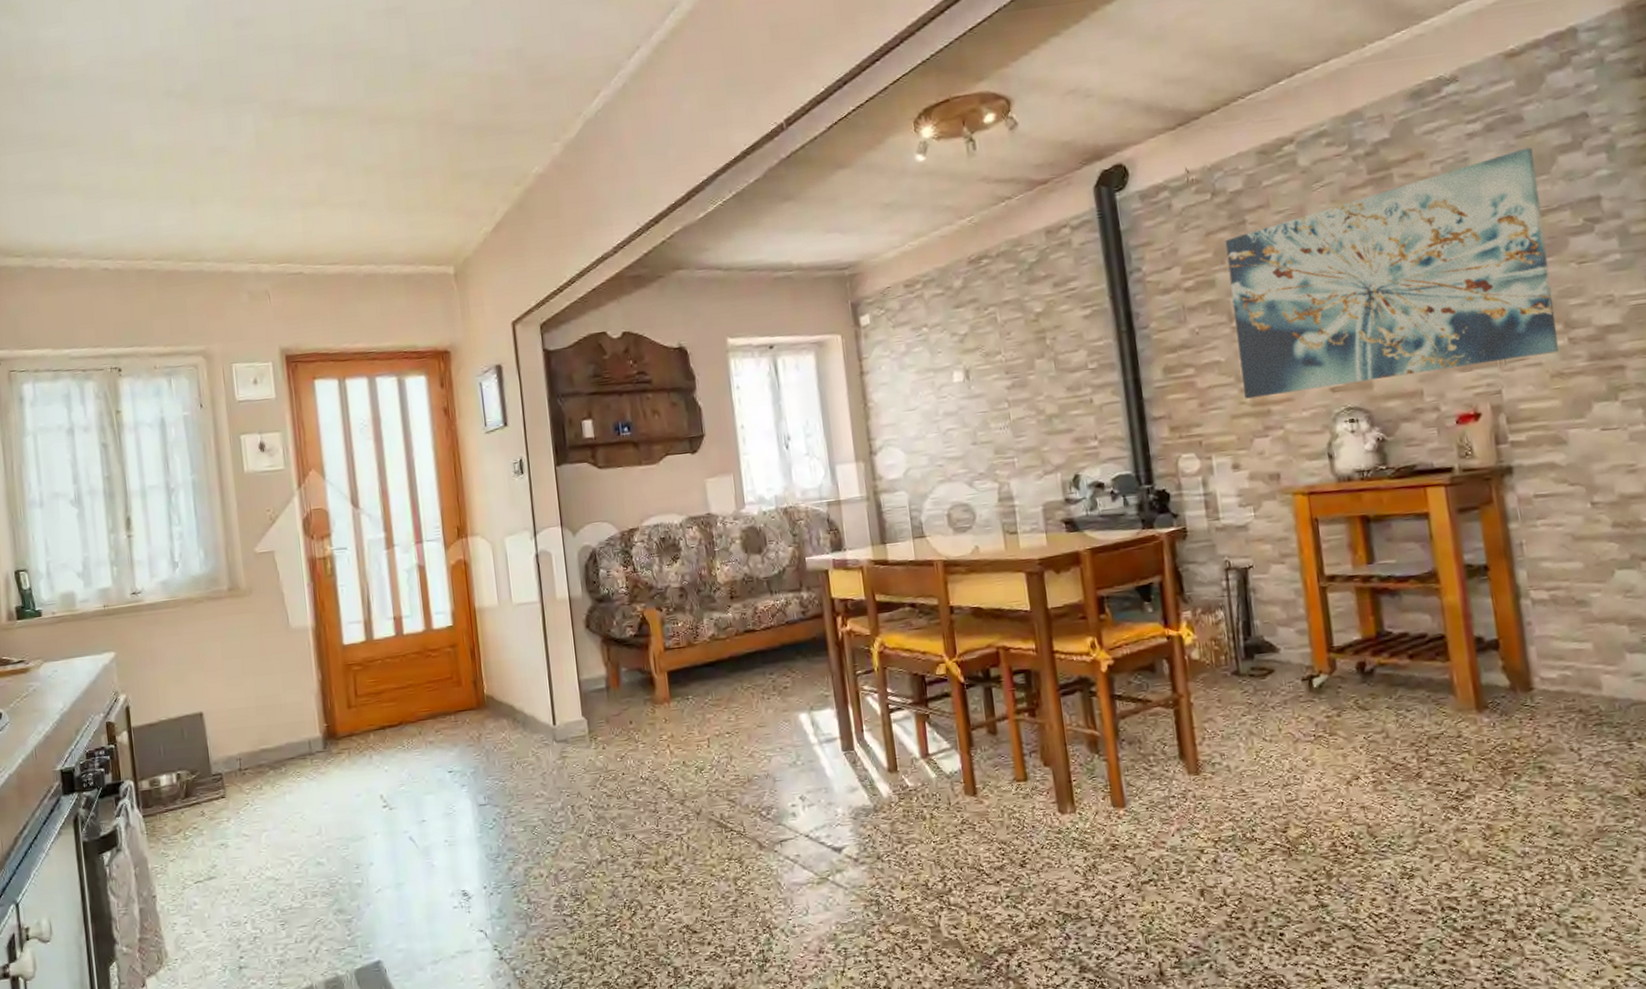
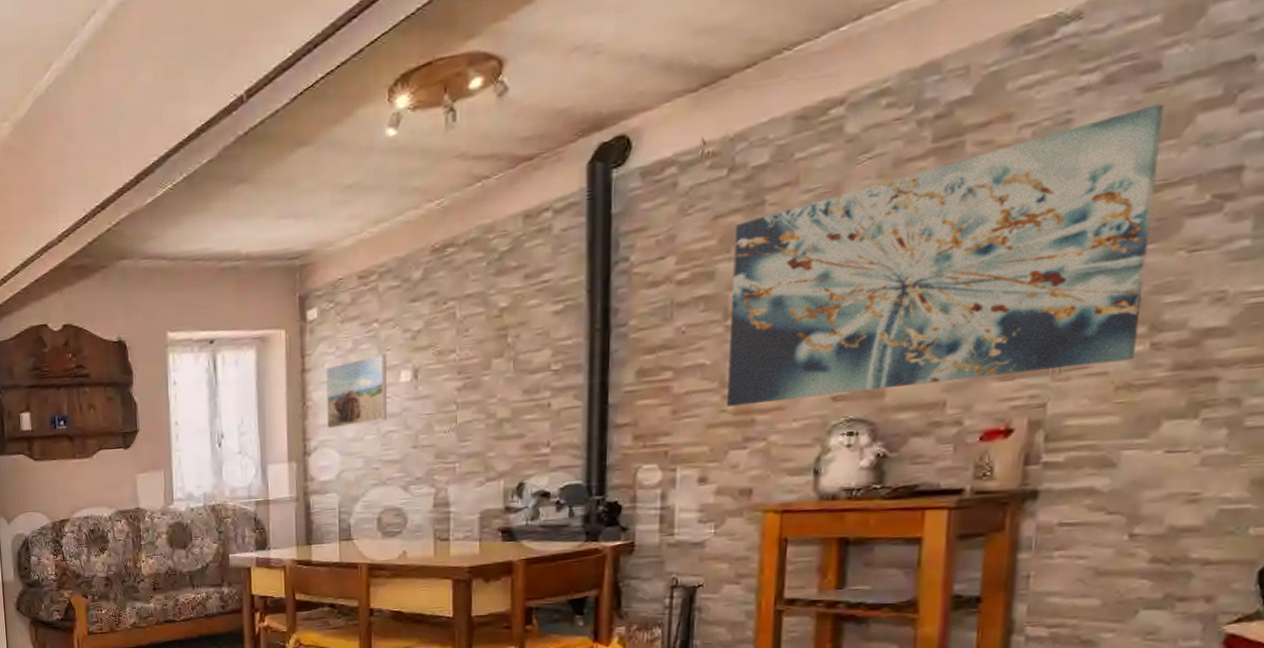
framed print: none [883,356,945,429] -> present [326,354,387,429]

